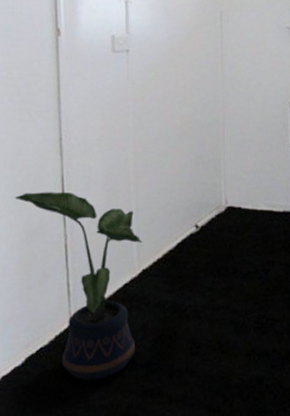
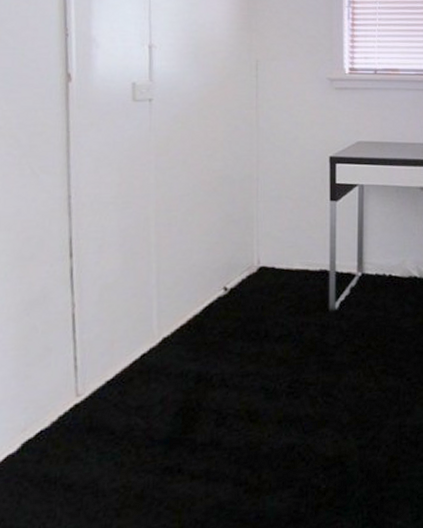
potted plant: present [14,191,143,381] -> none [11,255,164,464]

